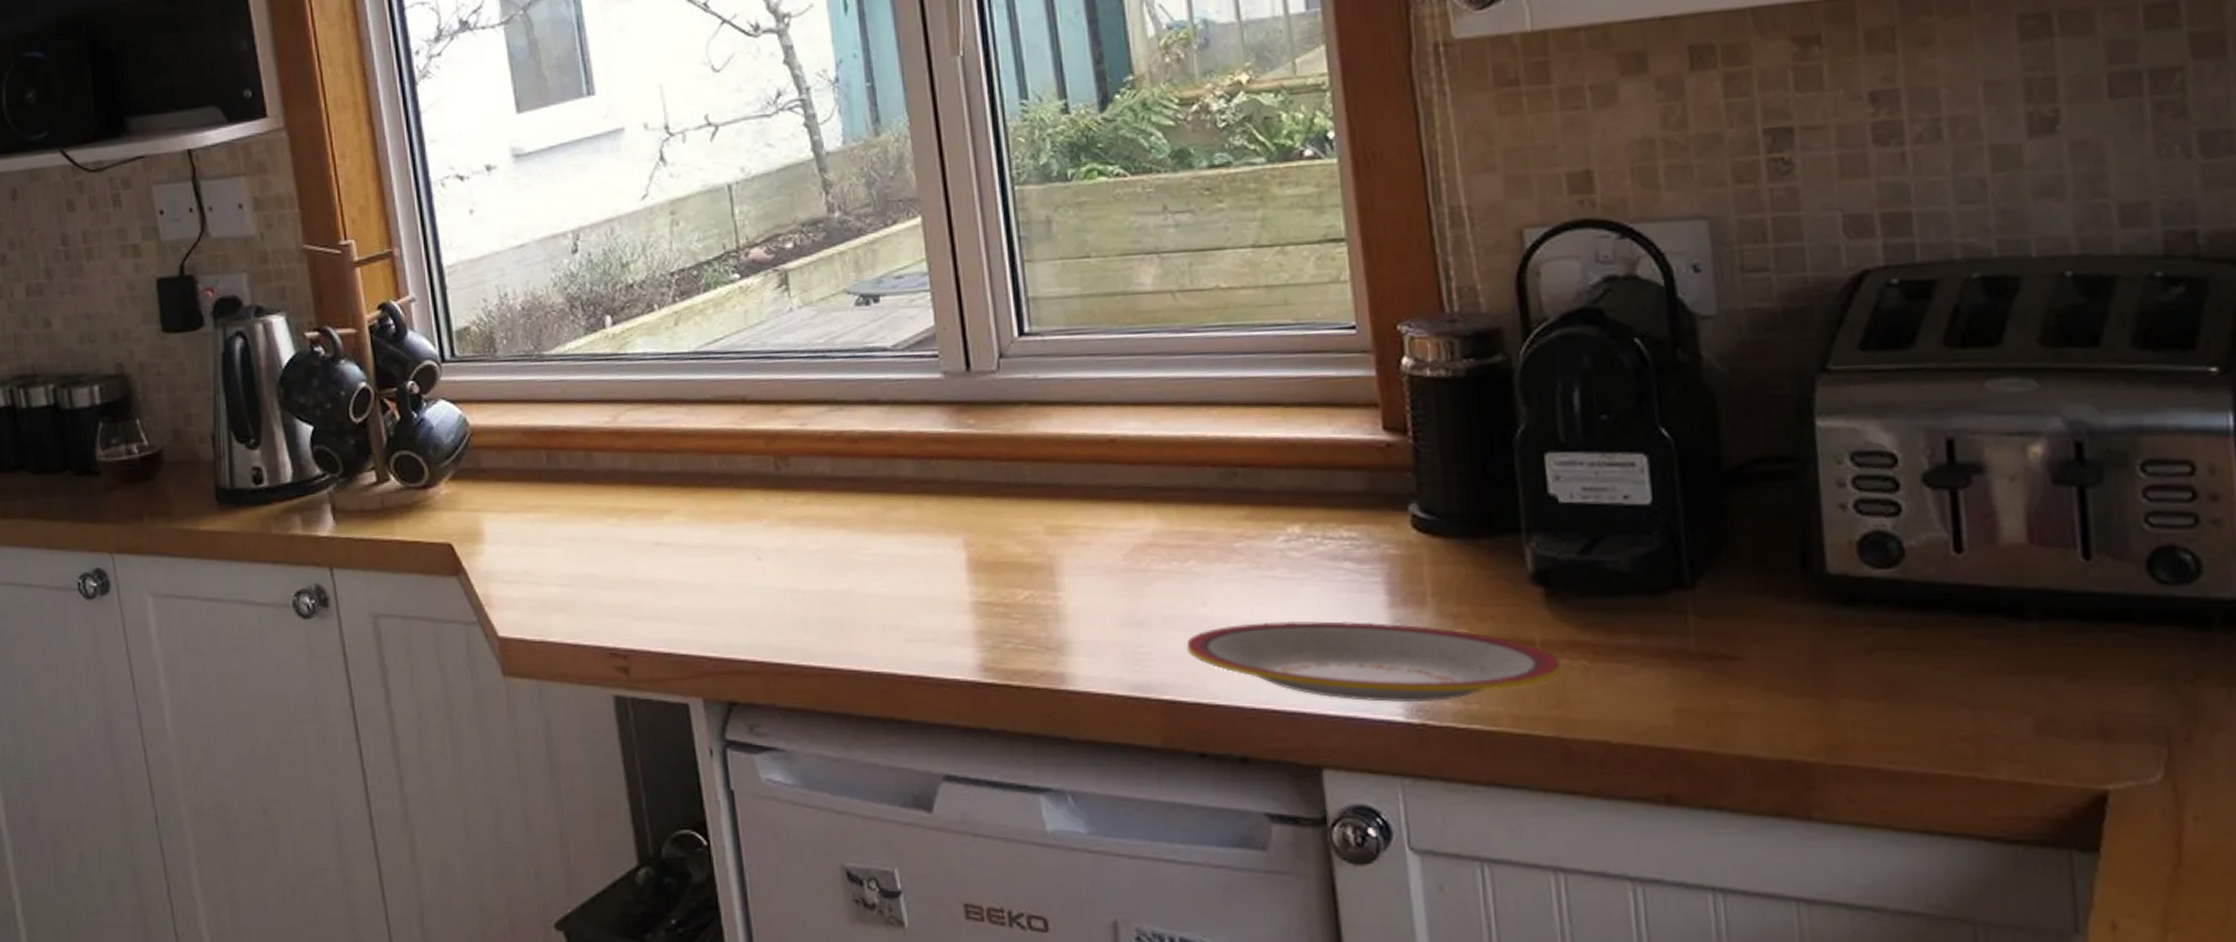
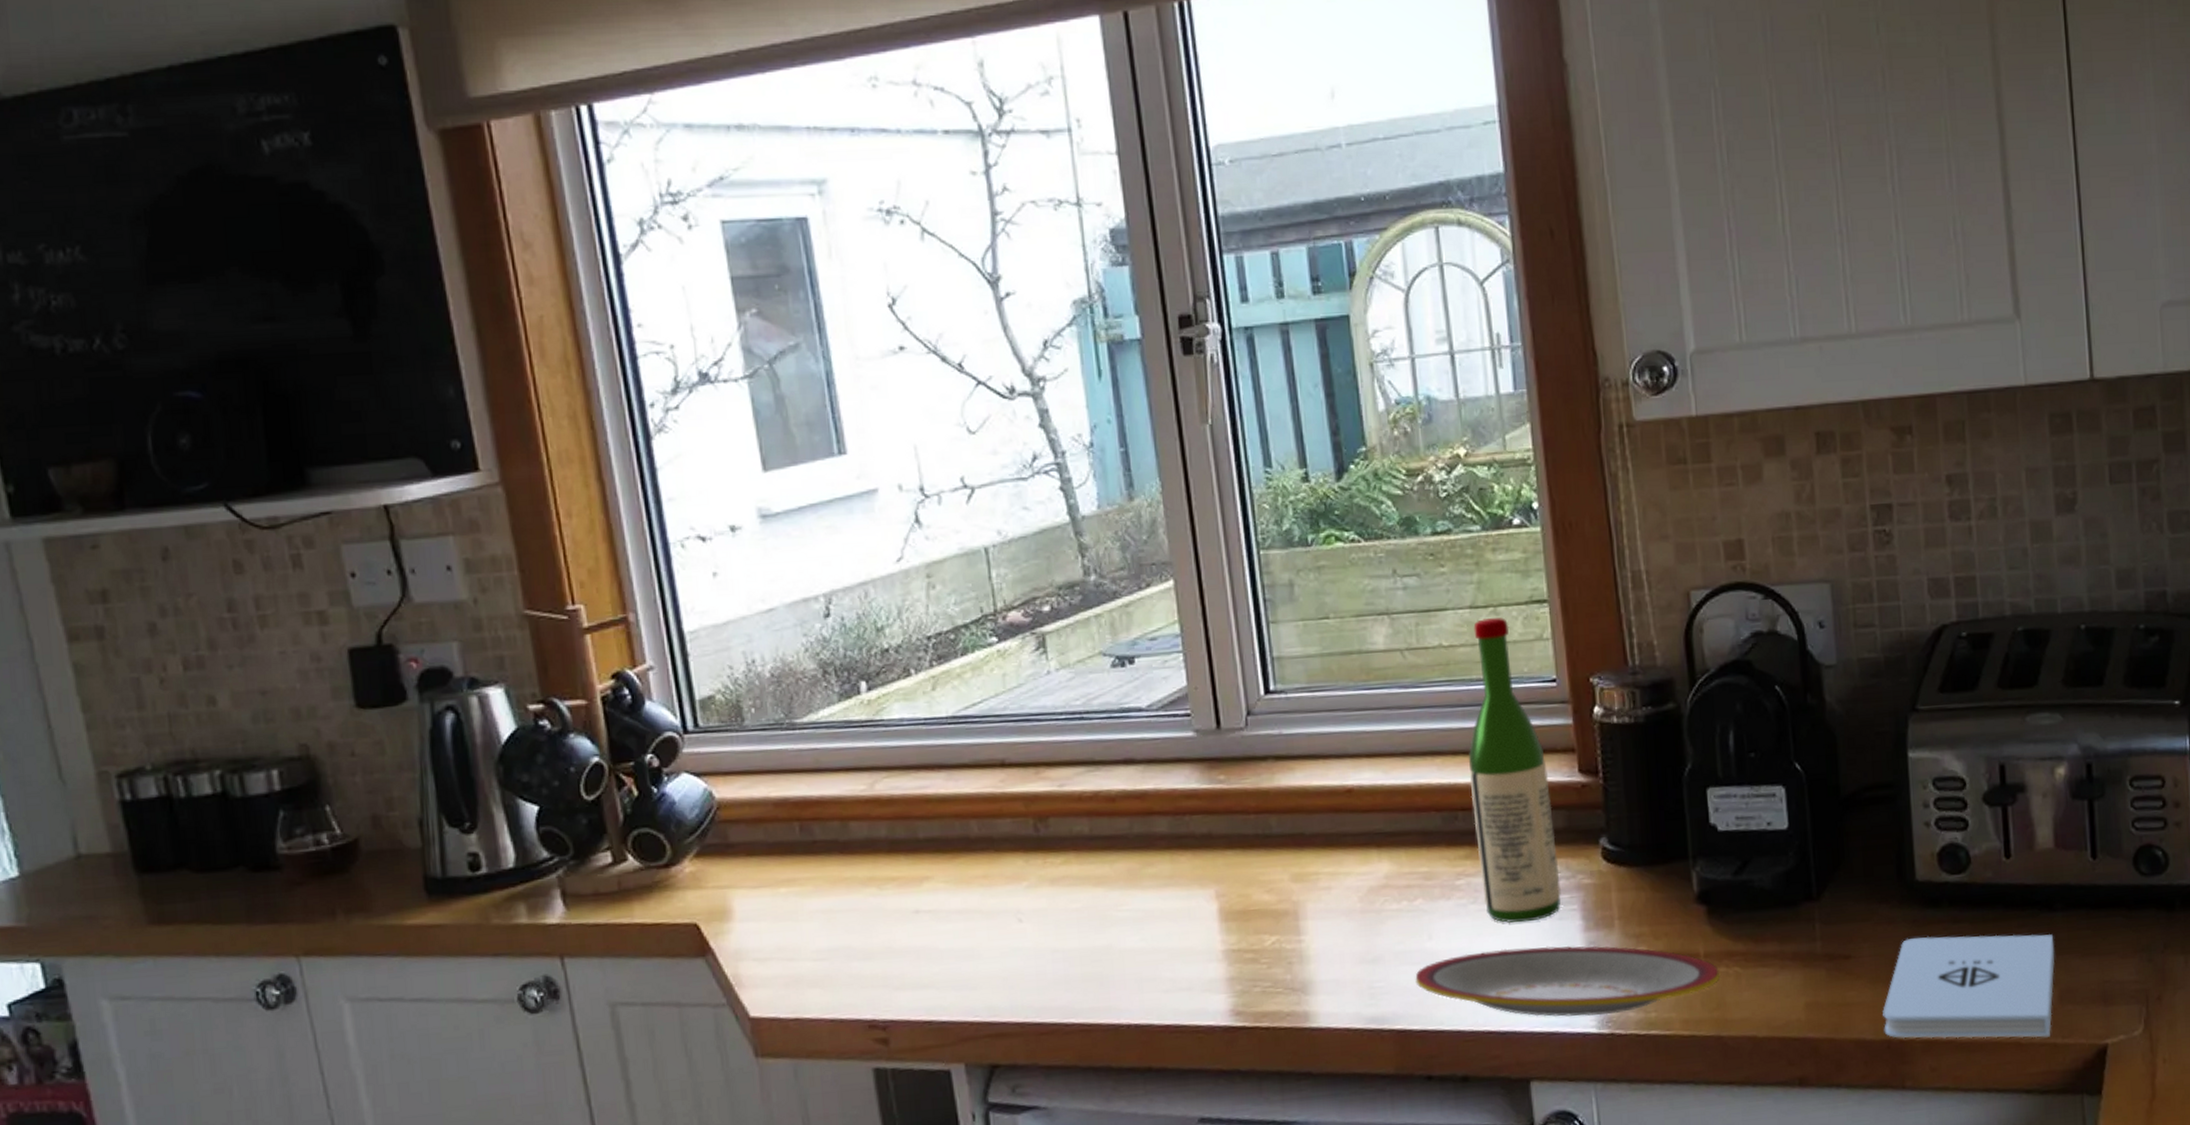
wine bottle: none [1249,258,1361,594] -> present [1468,618,1561,924]
notepad: none [1780,640,2029,775] -> present [1882,934,2055,1039]

